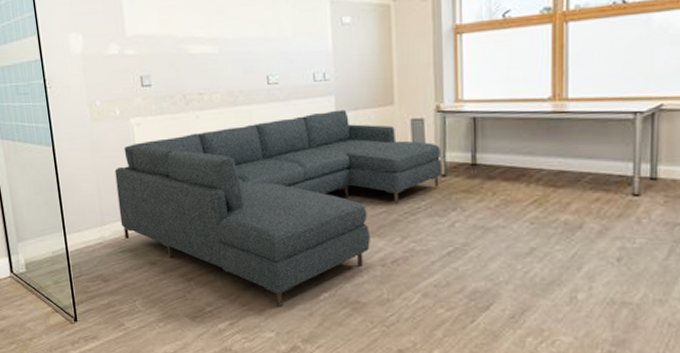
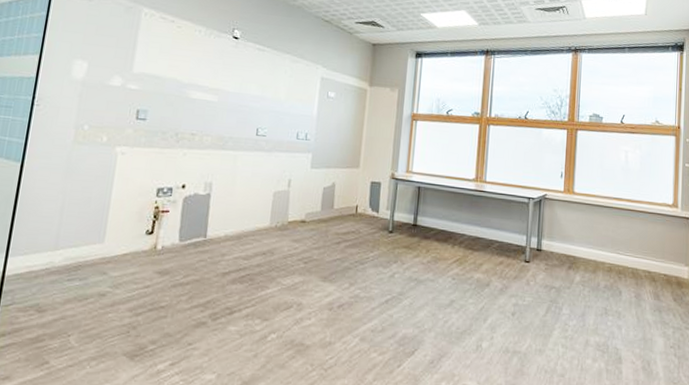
sofa: present [114,109,442,308] -> none [76,165,392,348]

